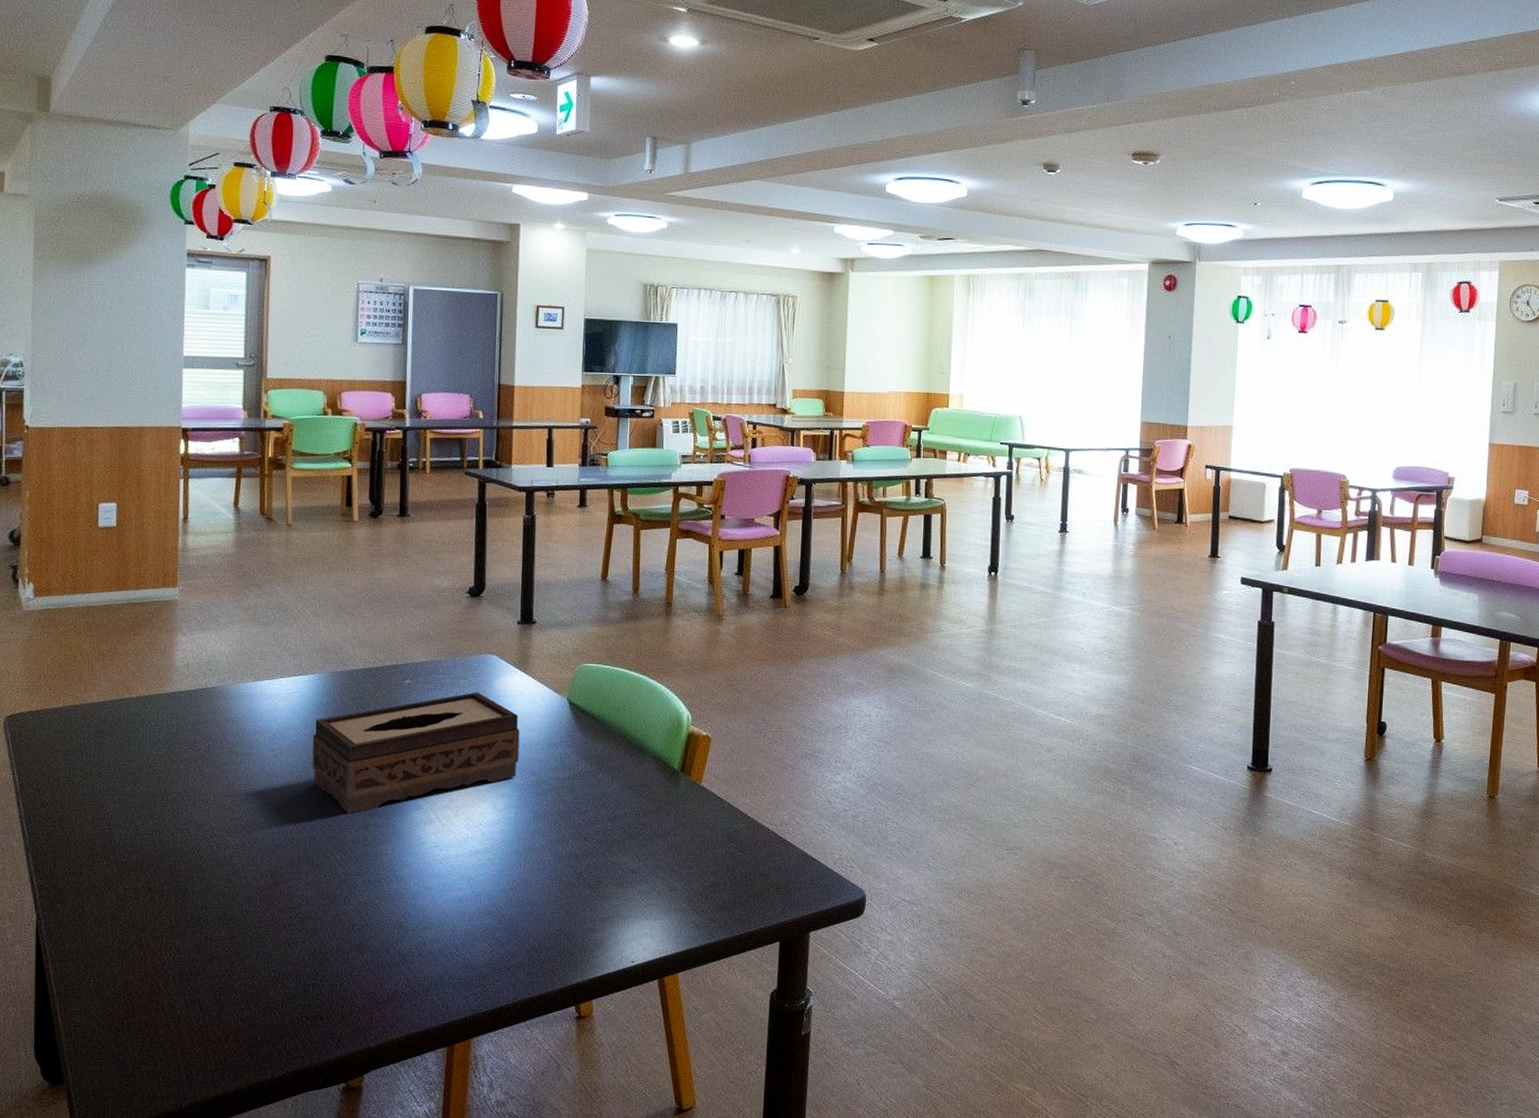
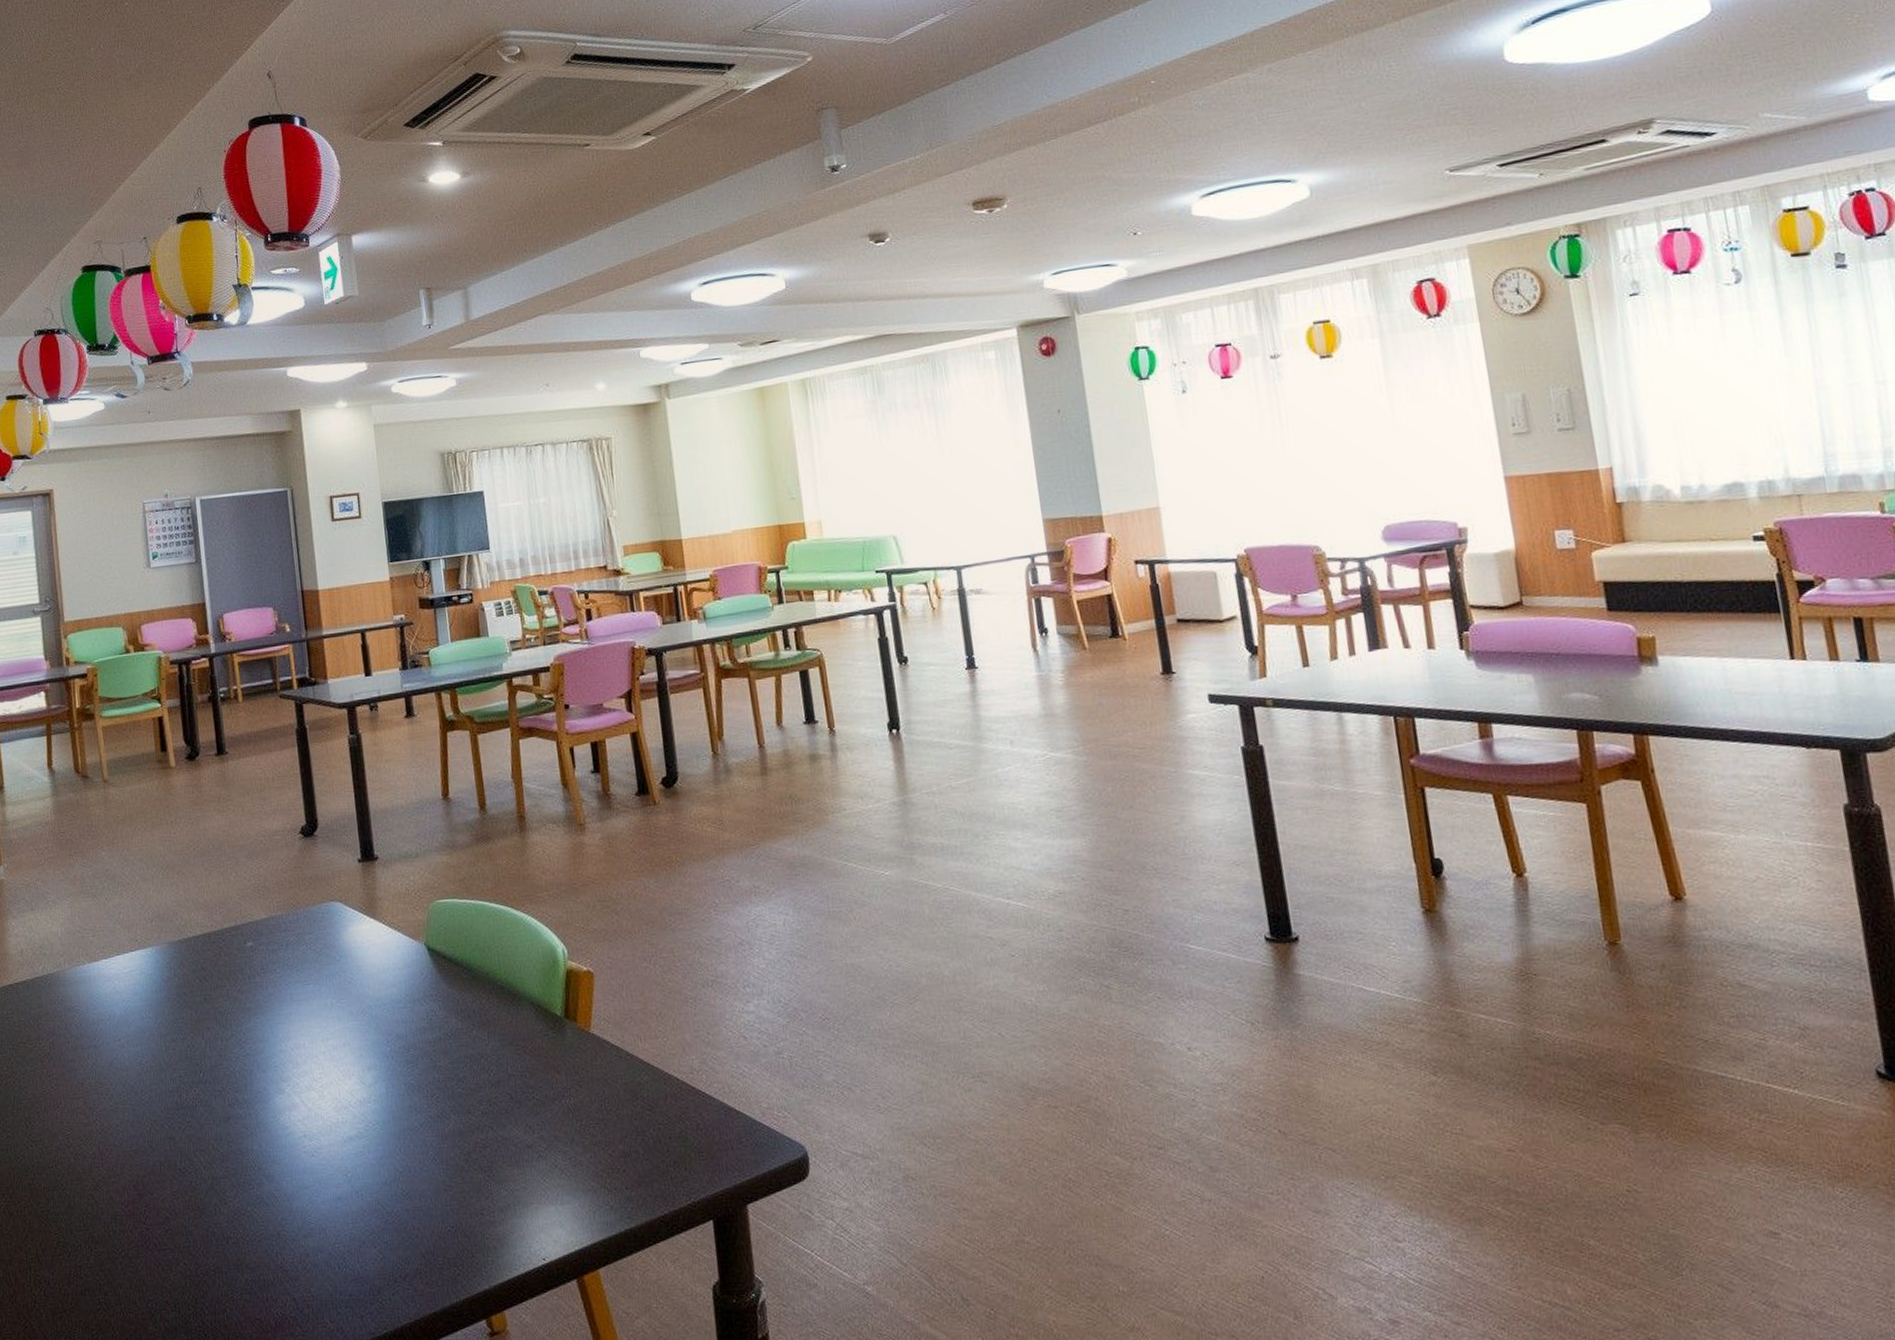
tissue box: present [312,692,520,814] -> none [158,947,382,1106]

